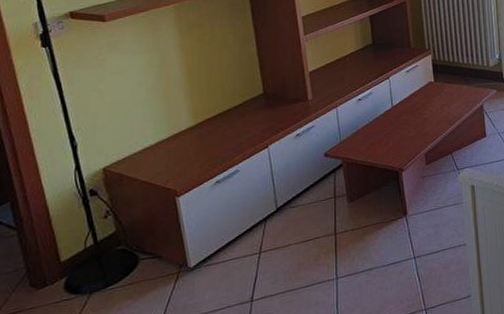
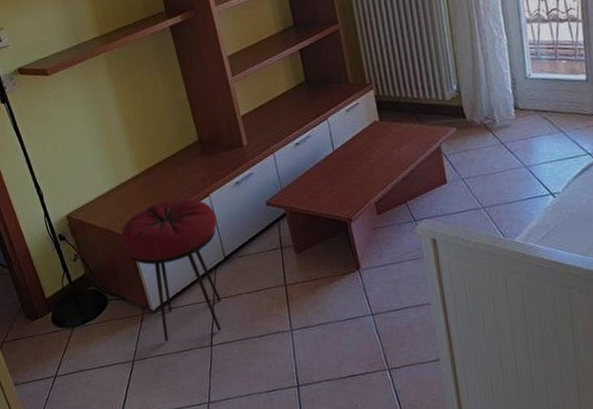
stool: none [164,150,273,301] -> present [120,198,221,341]

